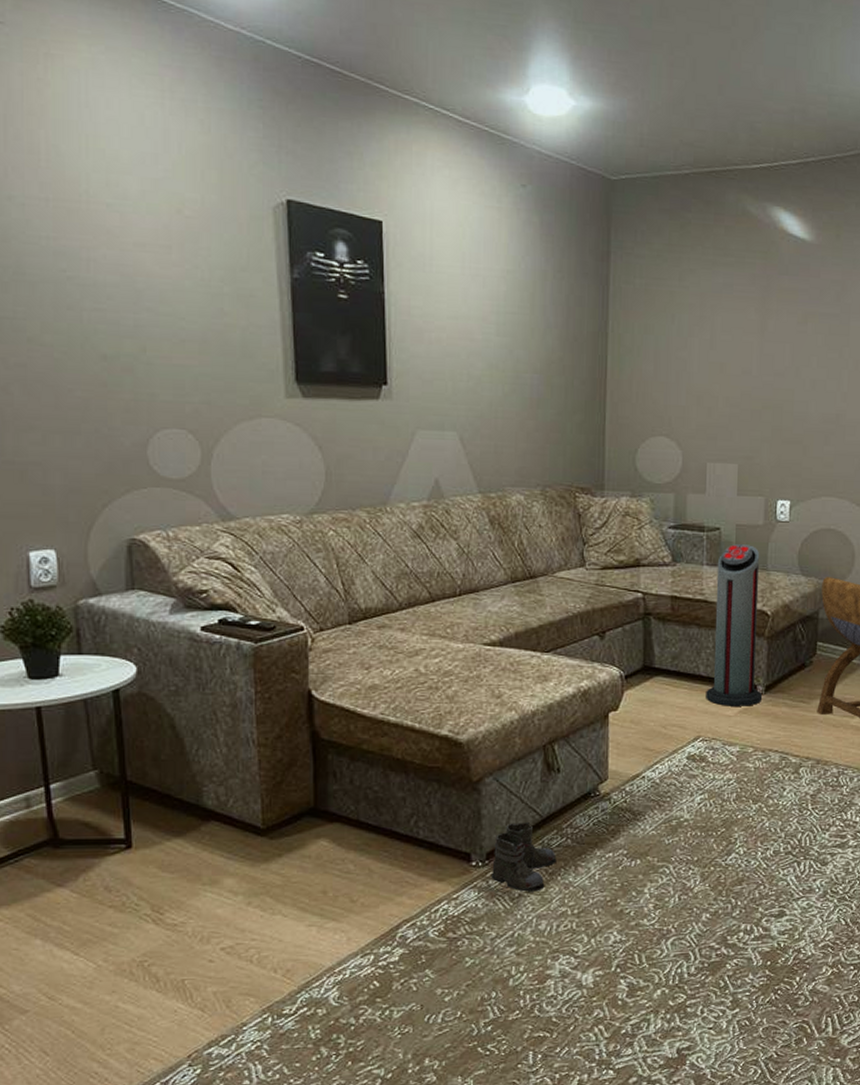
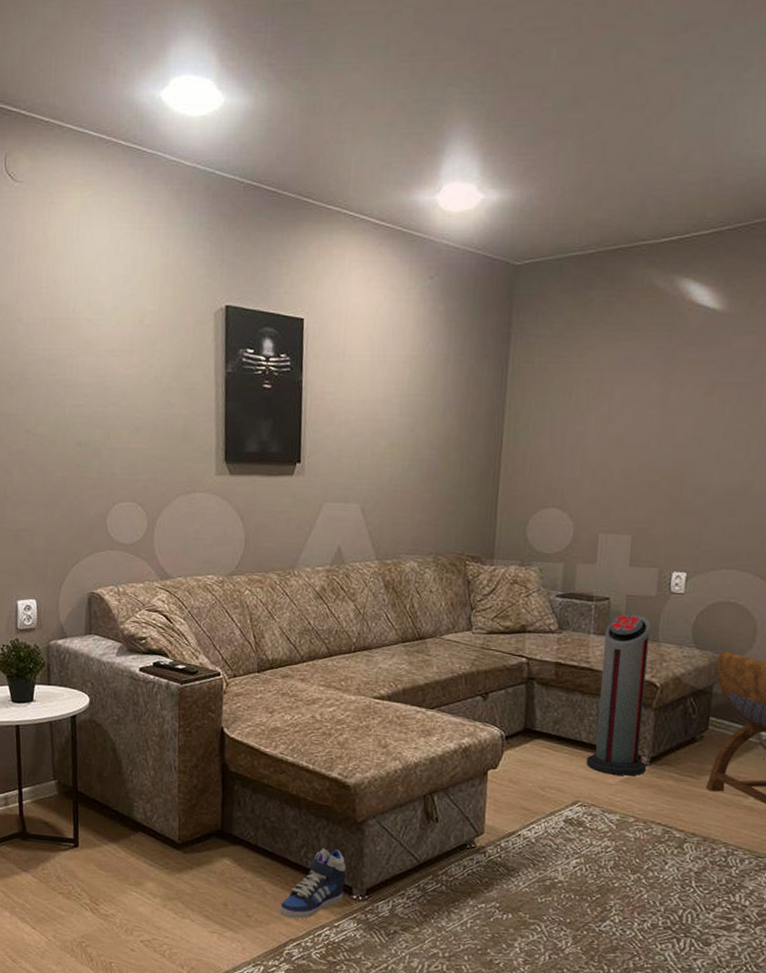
sneaker: none [390,814,463,897] -> present [280,848,346,919]
boots: present [491,821,557,893] -> none [369,864,431,931]

